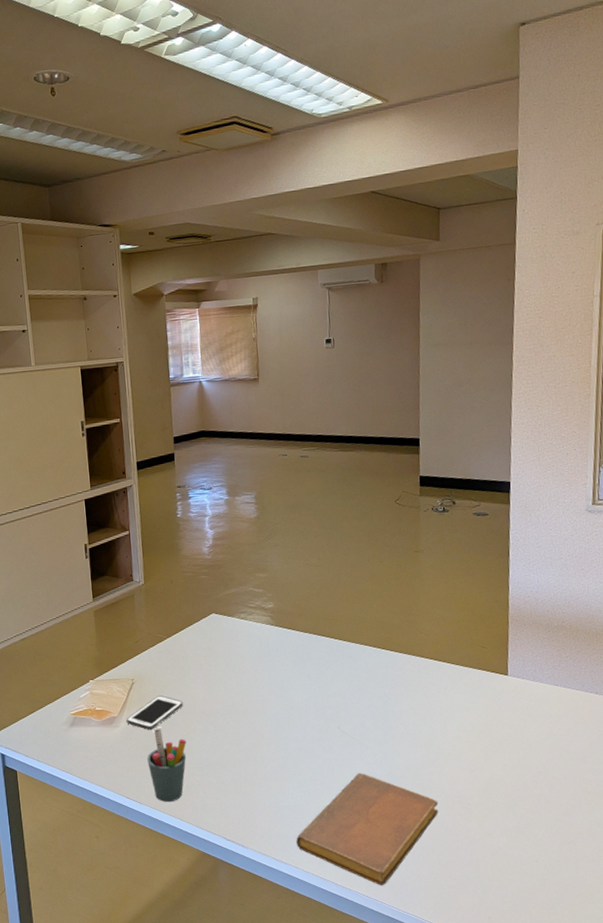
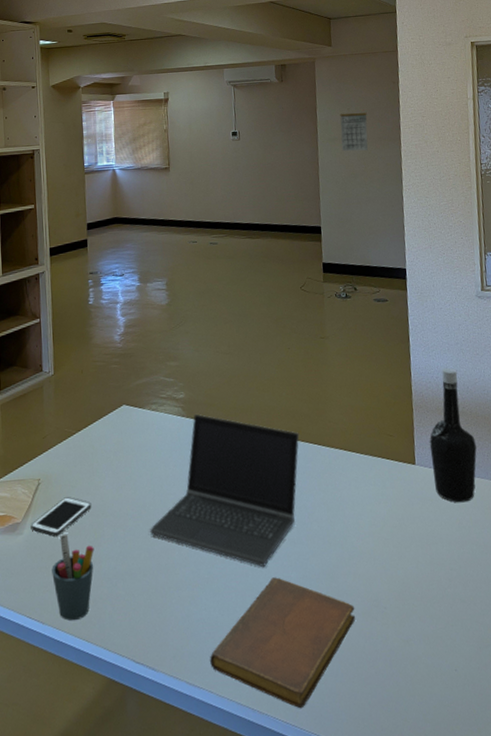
laptop computer: none [239,623,389,764] -> present [150,413,300,568]
calendar: none [445,314,476,358] -> present [340,113,368,152]
bottle: none [524,582,574,713] -> present [429,367,477,503]

